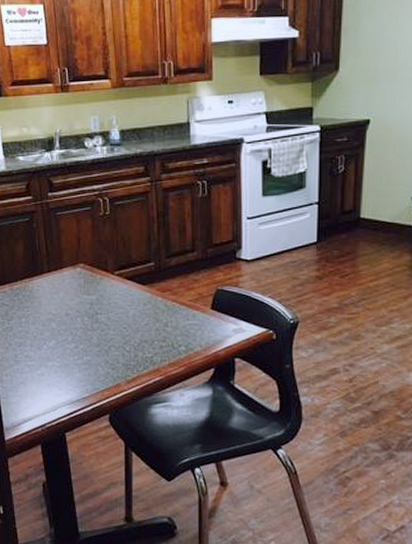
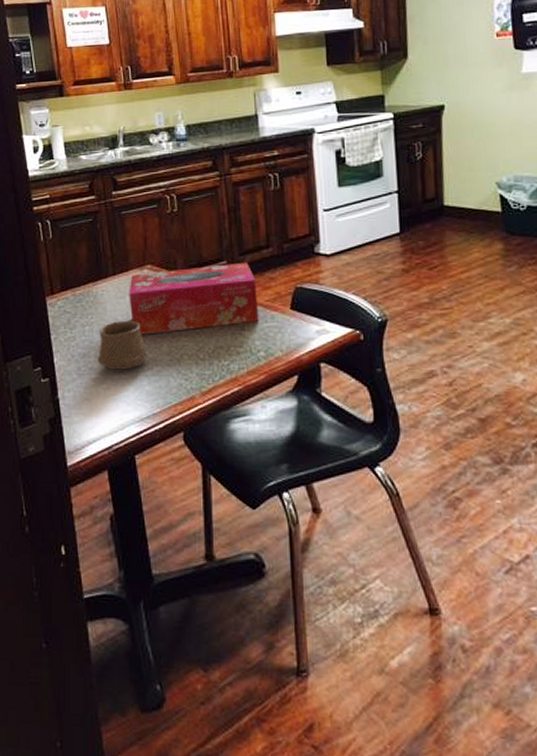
cup: none [33,315,78,358] -> present [98,321,147,370]
tissue box: none [62,264,182,328] -> present [129,262,259,335]

